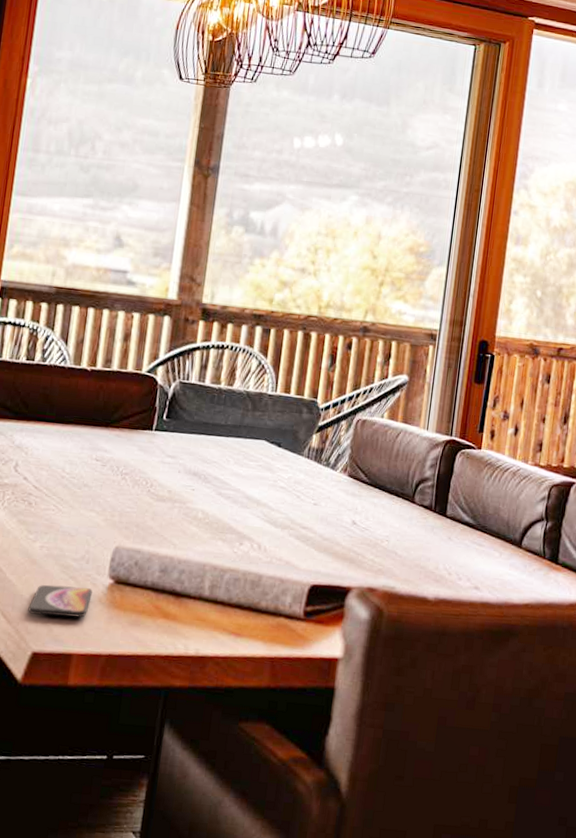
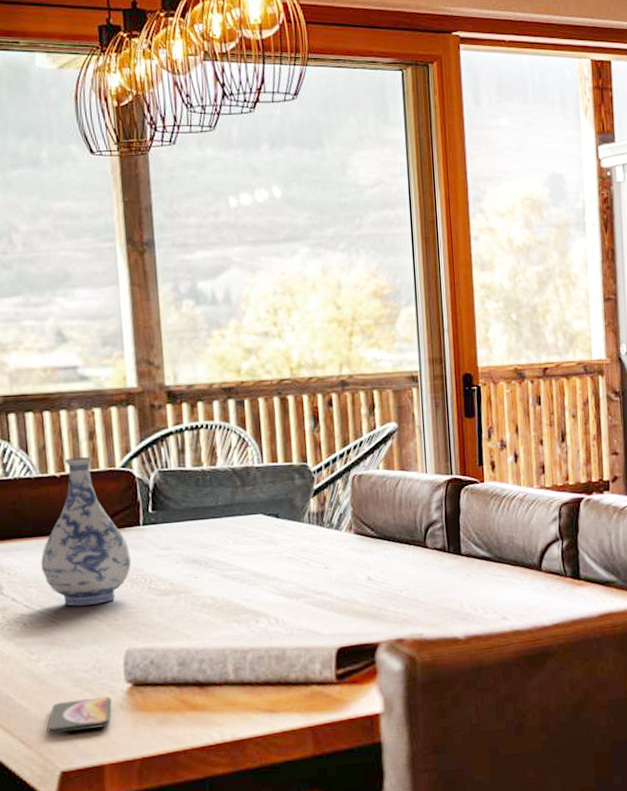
vase: none [56,355,139,498] -> present [41,457,132,606]

